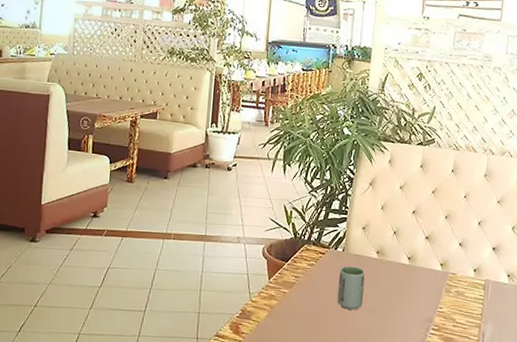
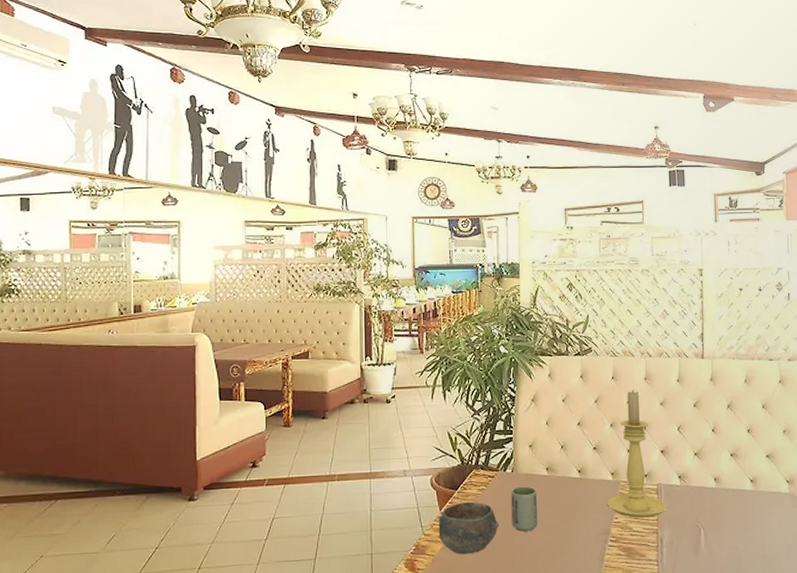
bowl: none [265,274,325,325] -> present [438,501,500,555]
candle holder: none [433,185,492,311] -> present [607,390,667,518]

